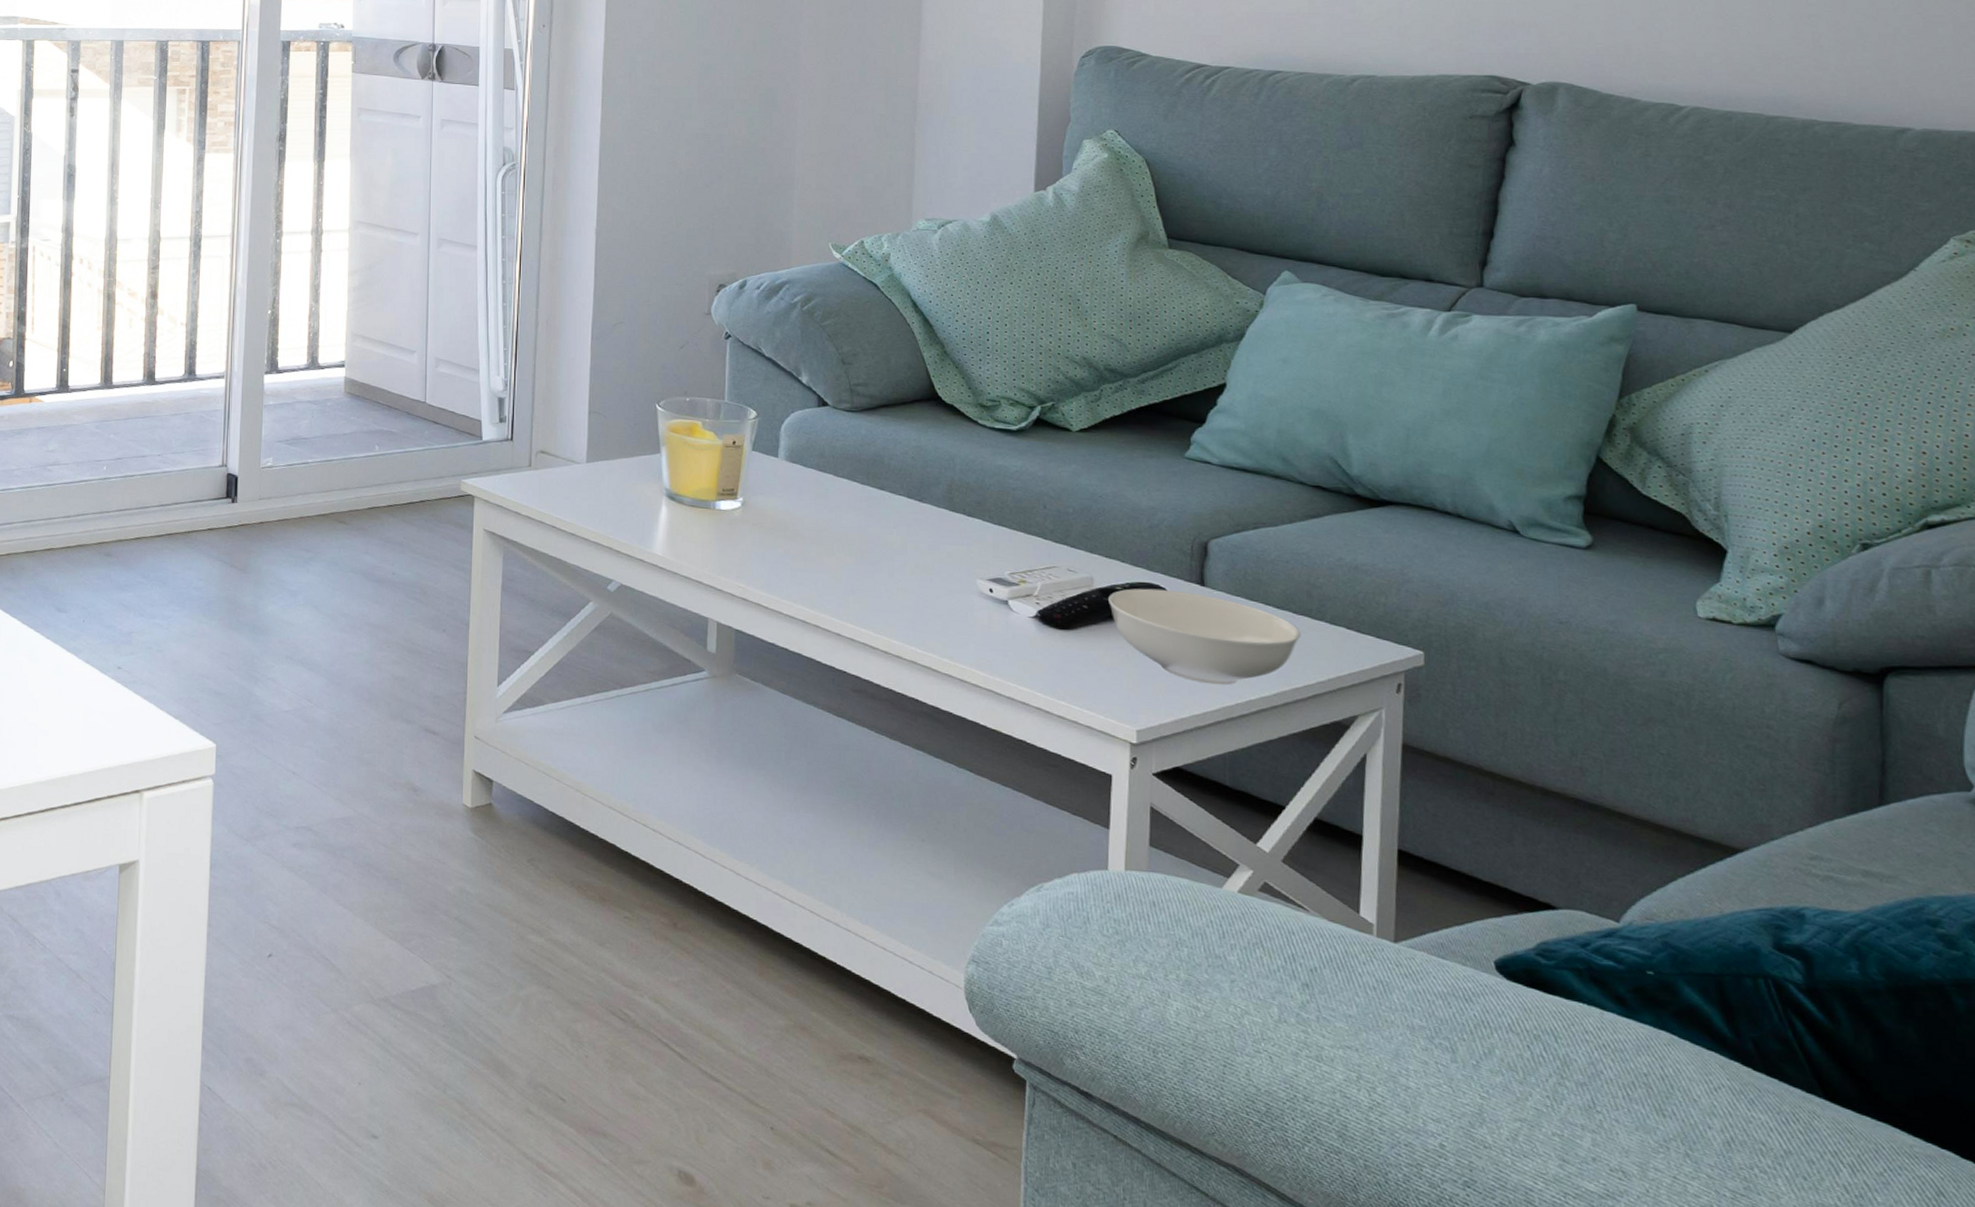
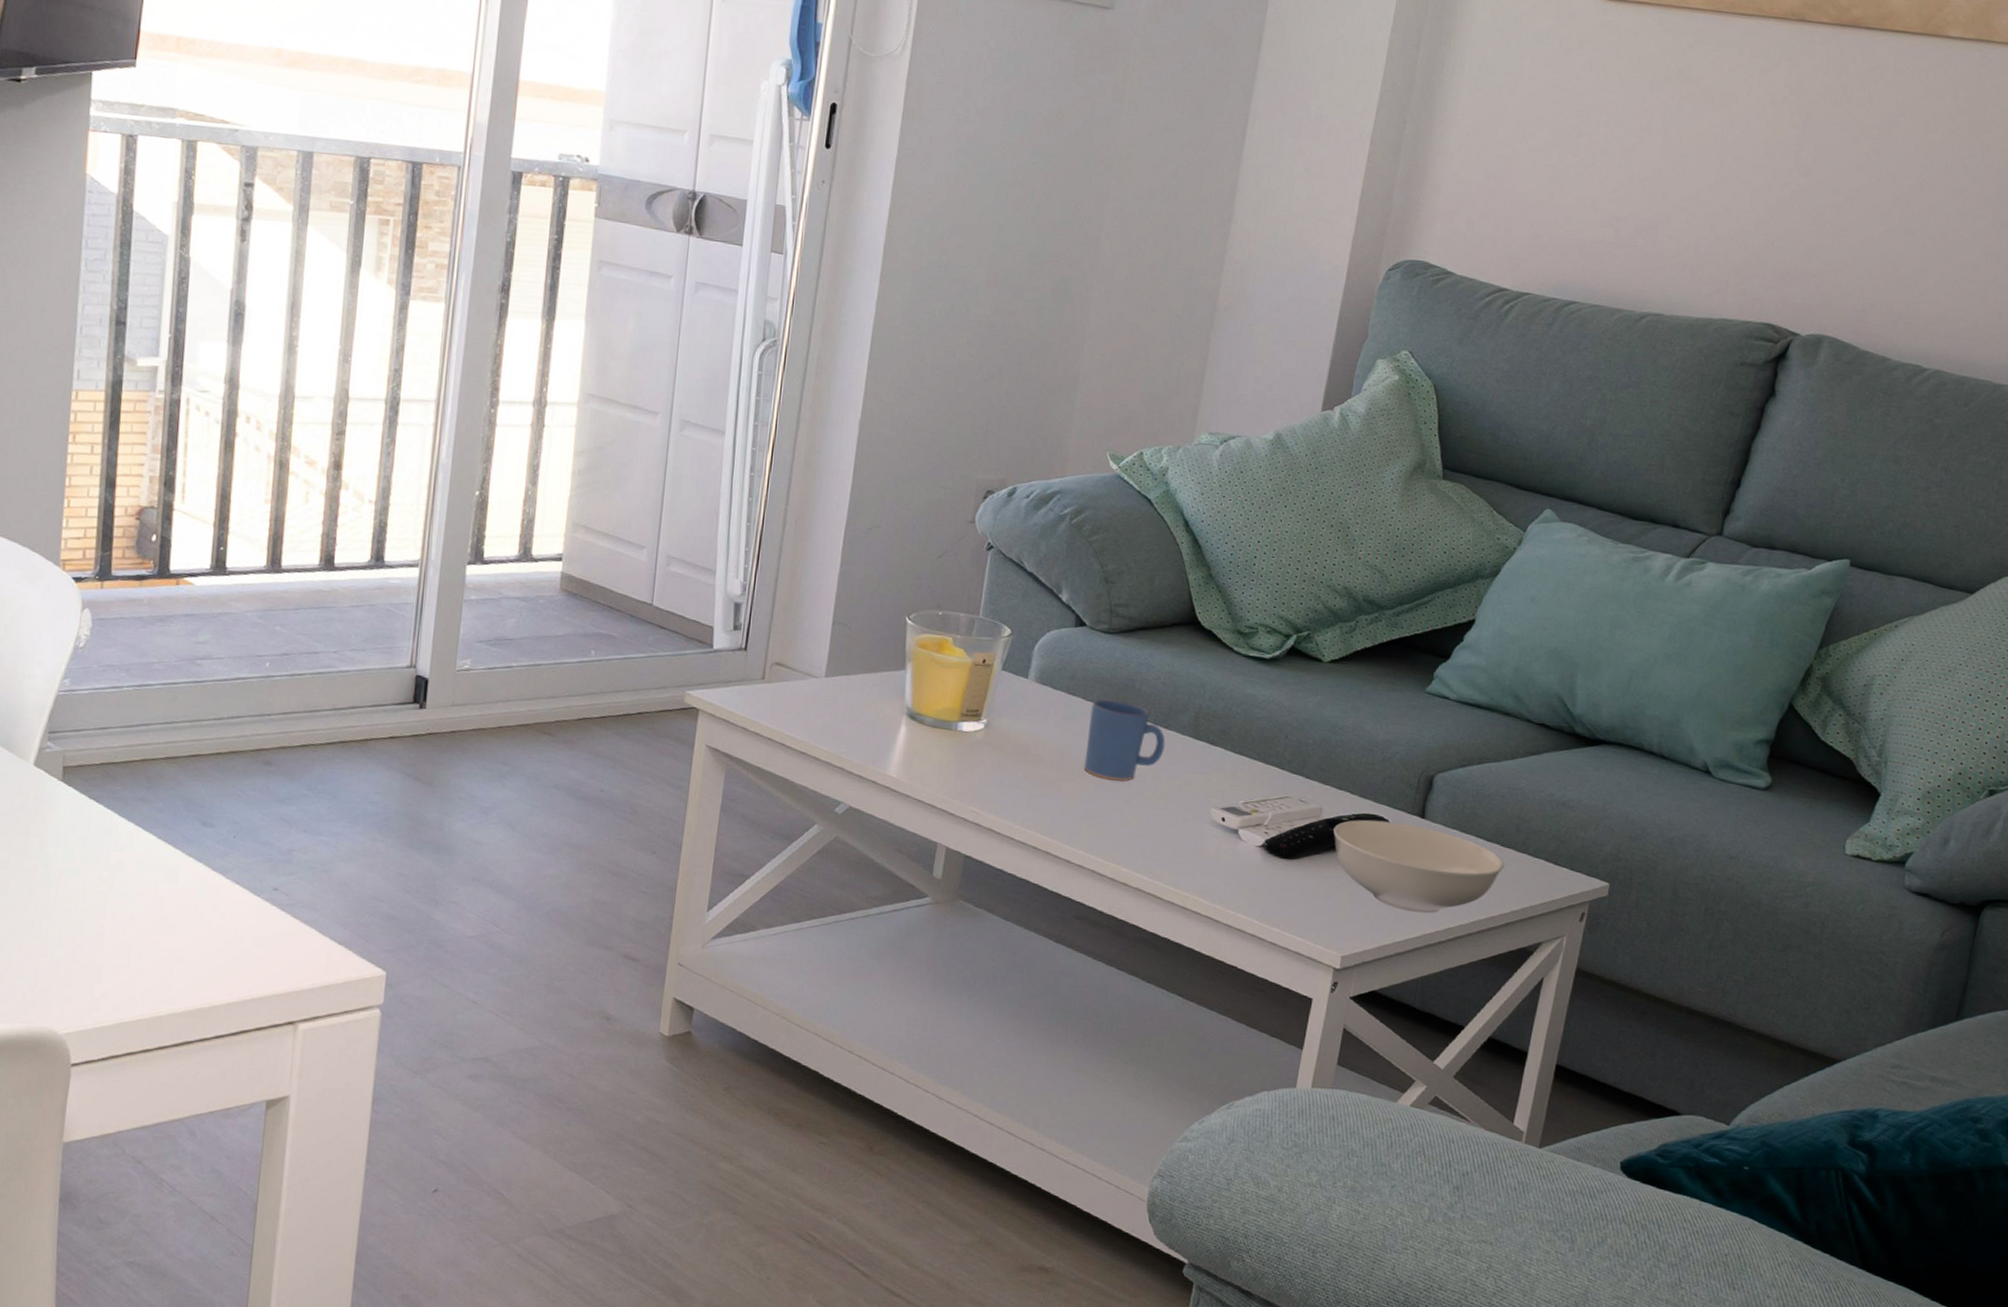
mug: none [843,475,922,555] -> present [1084,699,1165,782]

